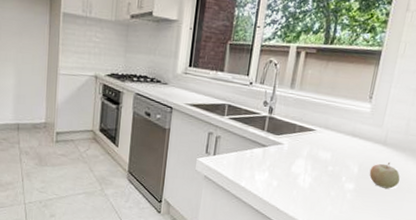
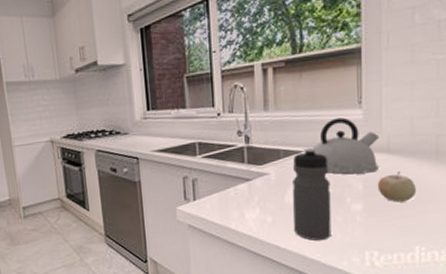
water bottle: none [294,128,335,209] -> present [293,148,331,241]
kettle: none [323,107,381,159] -> present [312,117,380,175]

